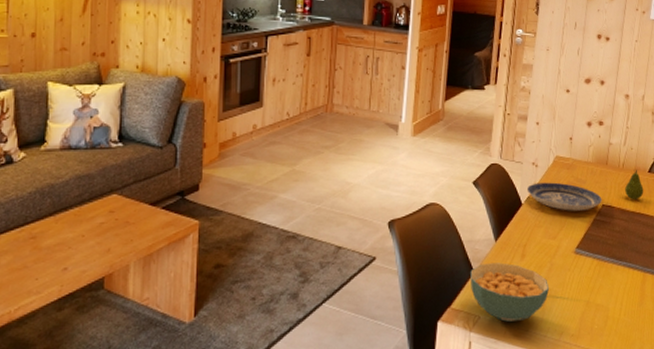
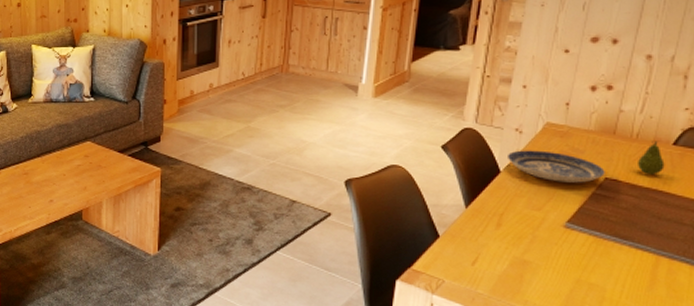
cereal bowl: present [470,263,549,323] -> none [435,229,529,291]

